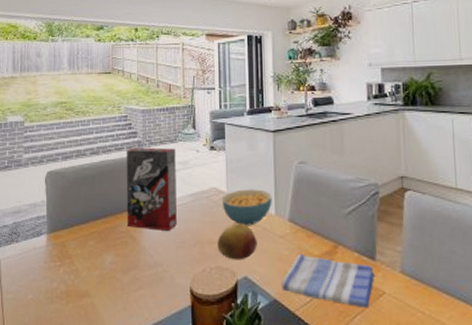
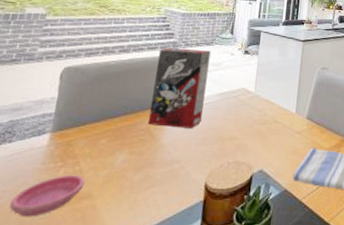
saucer: none [27,274,81,311] -> present [9,175,85,218]
fruit: present [217,223,257,260] -> none [238,121,276,155]
cereal bowl: present [222,189,272,226] -> none [248,90,295,123]

